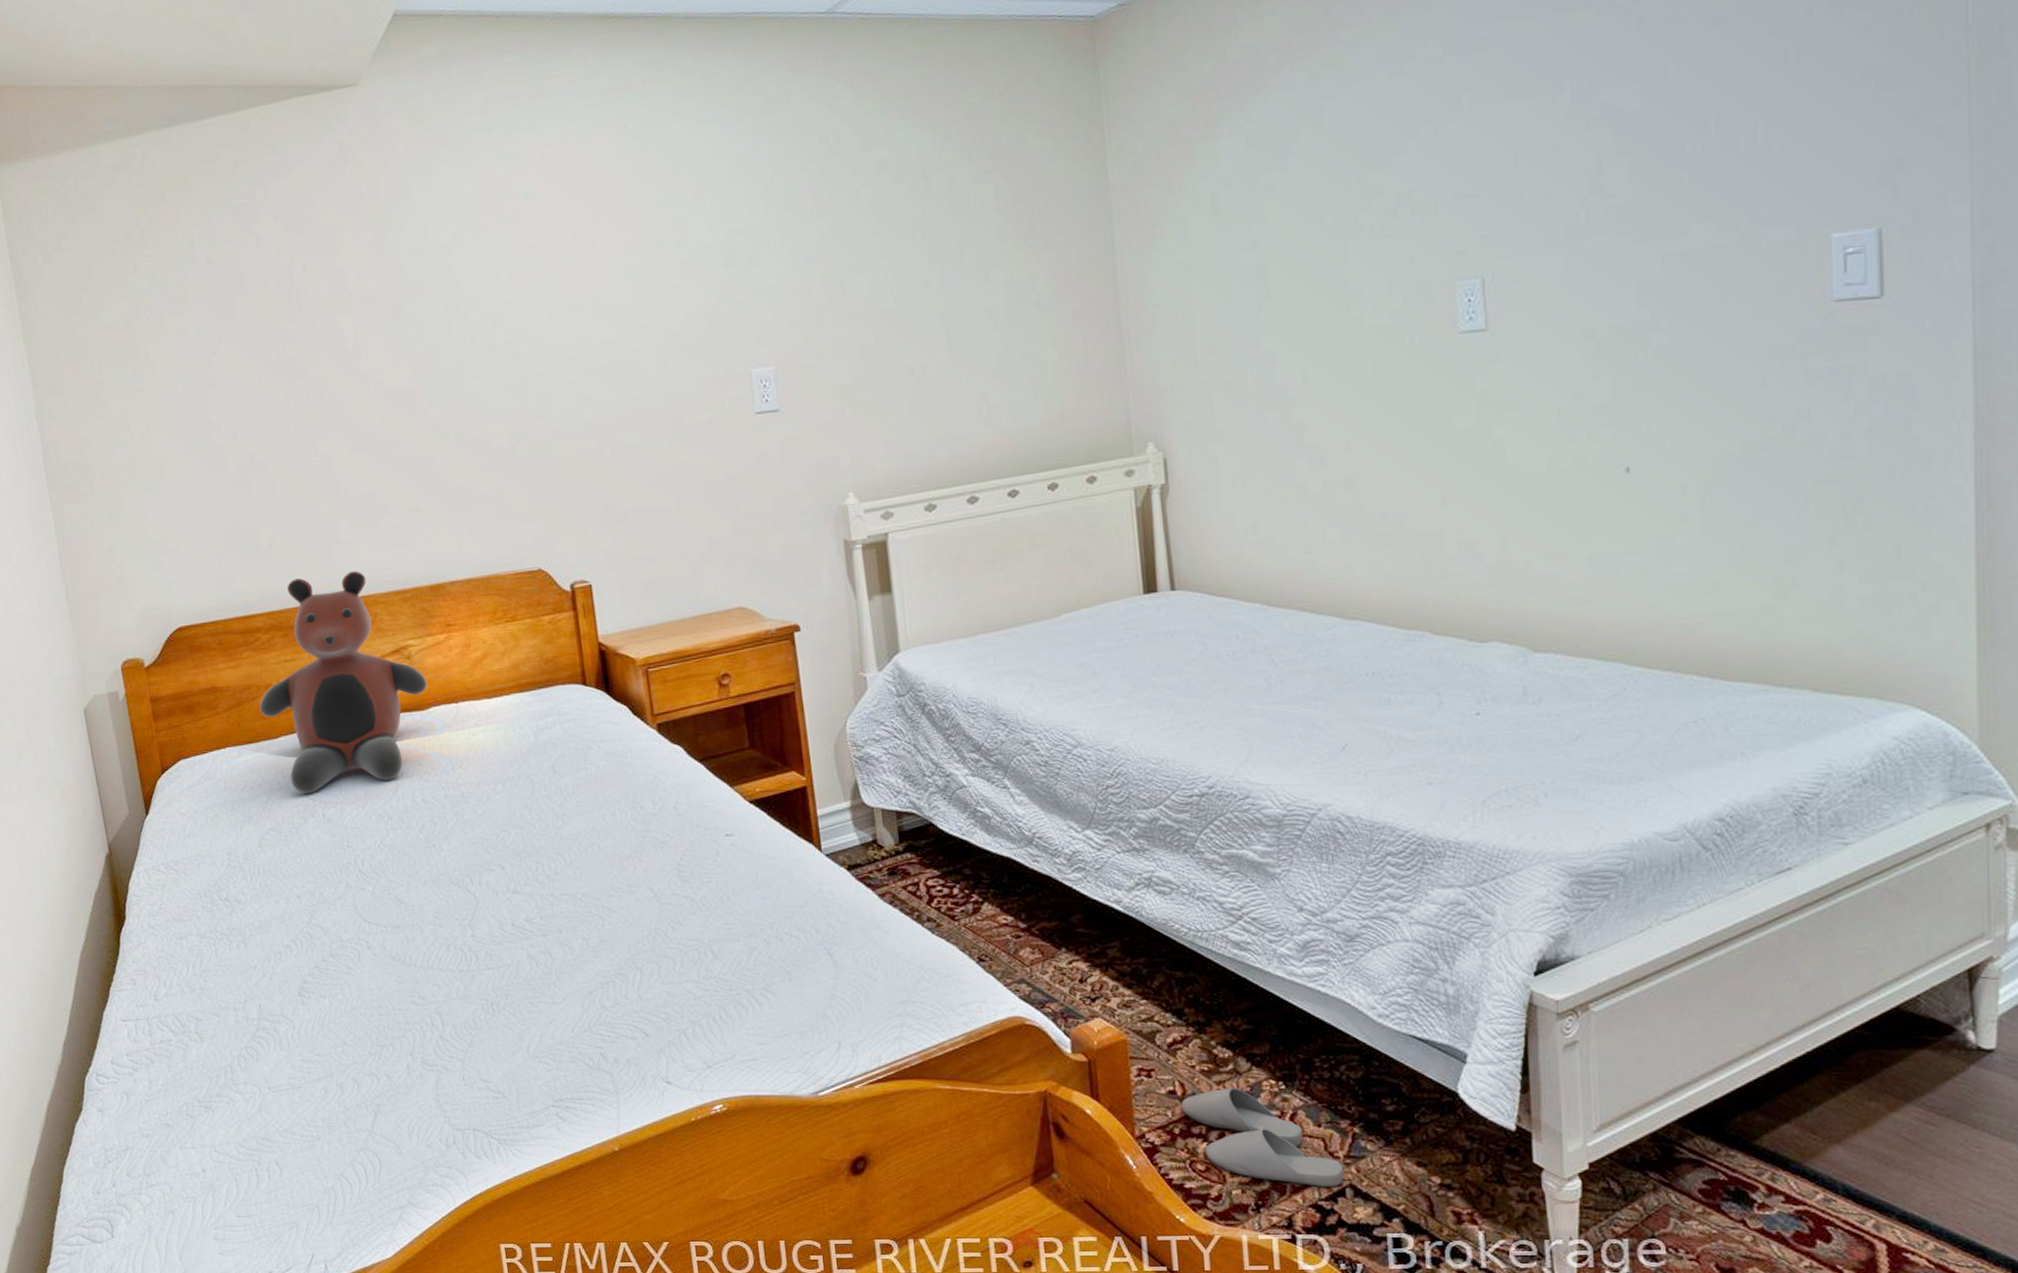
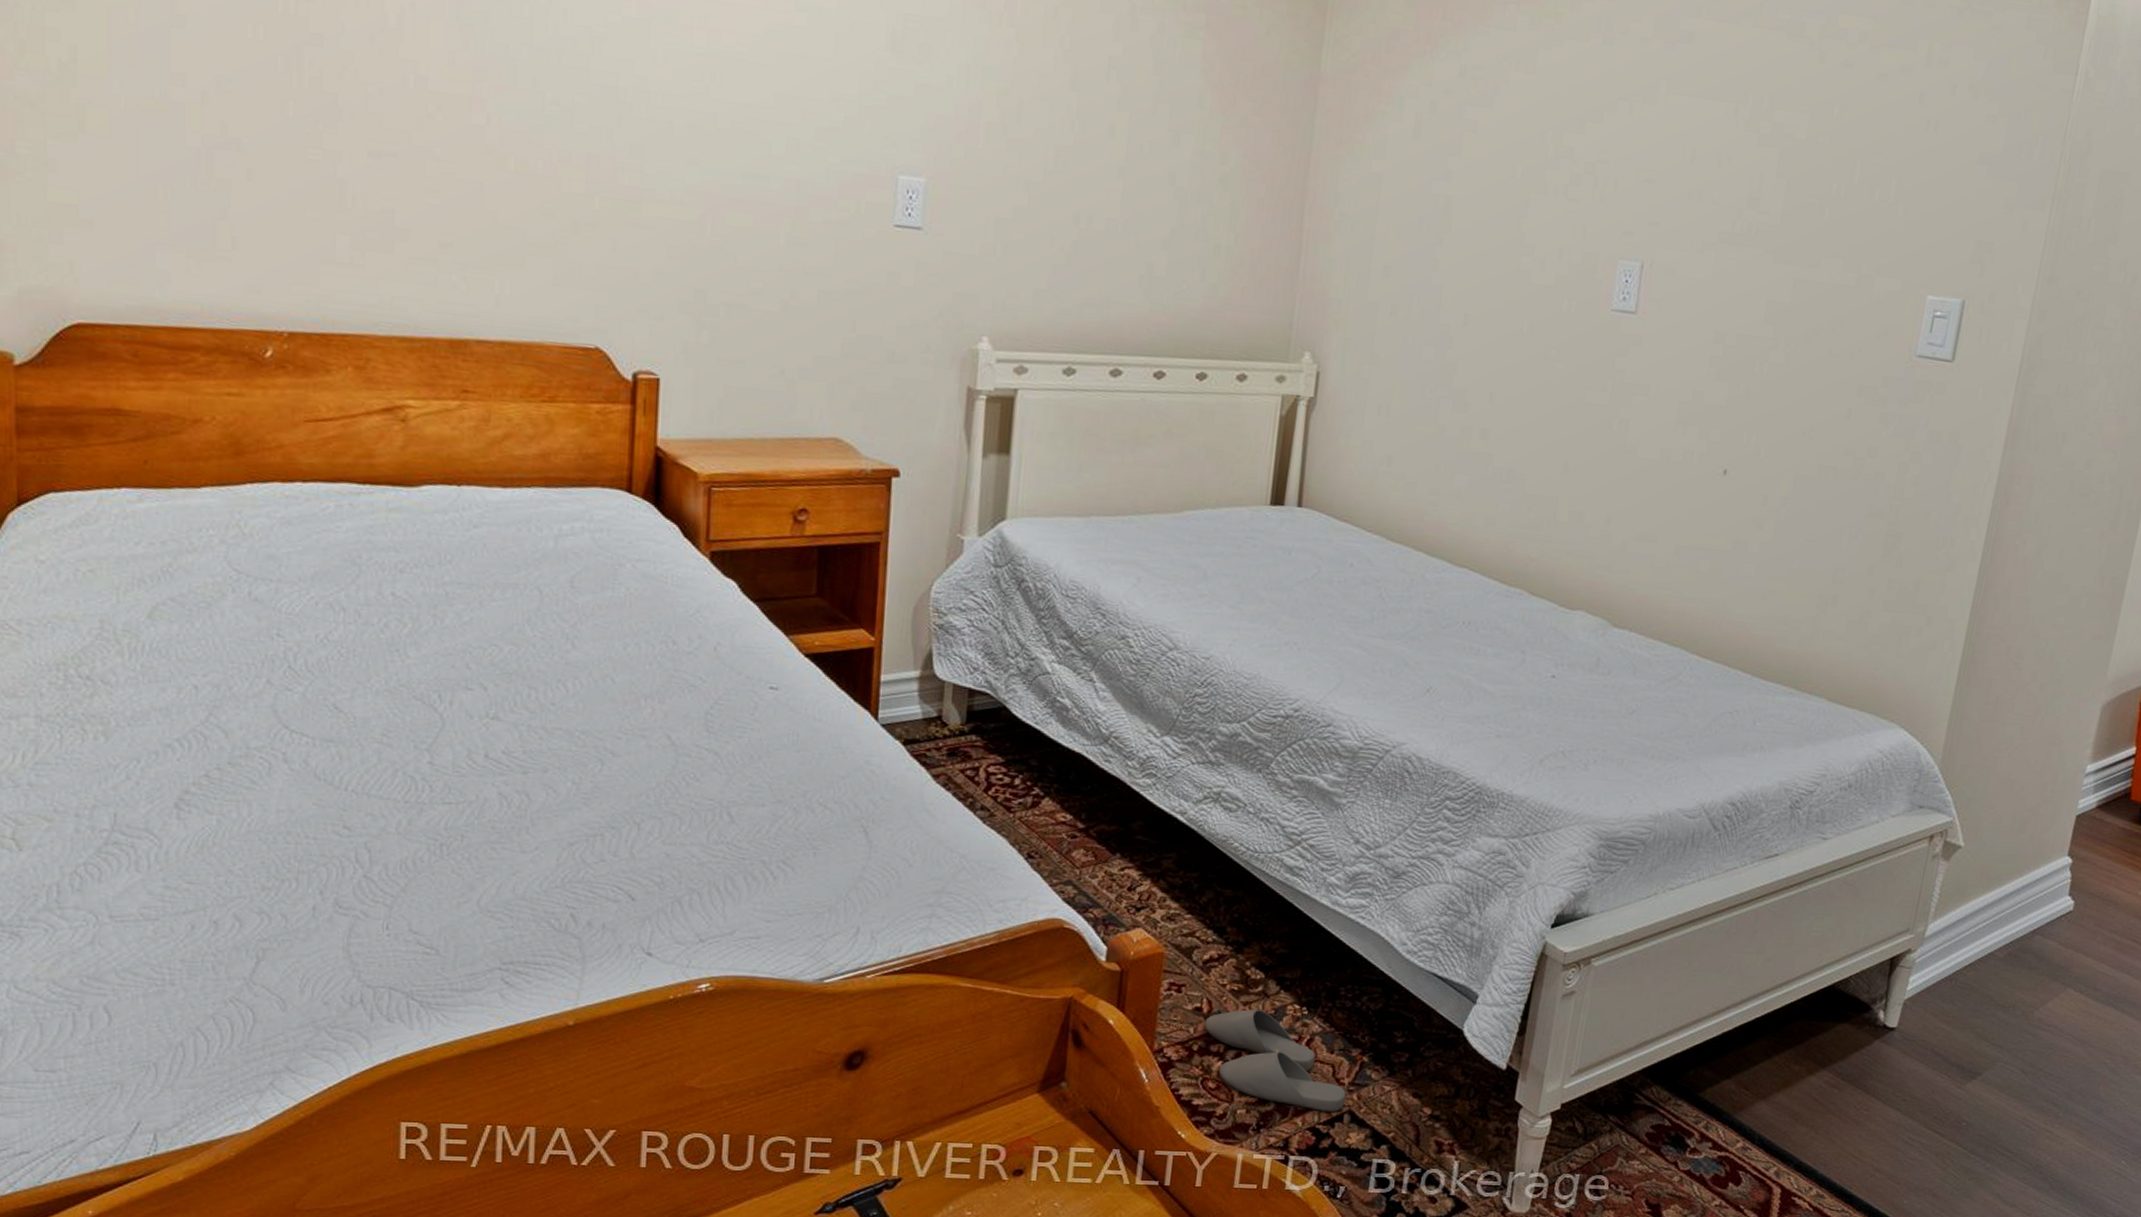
teddy bear: present [259,570,428,794] -> none [180,294,424,563]

